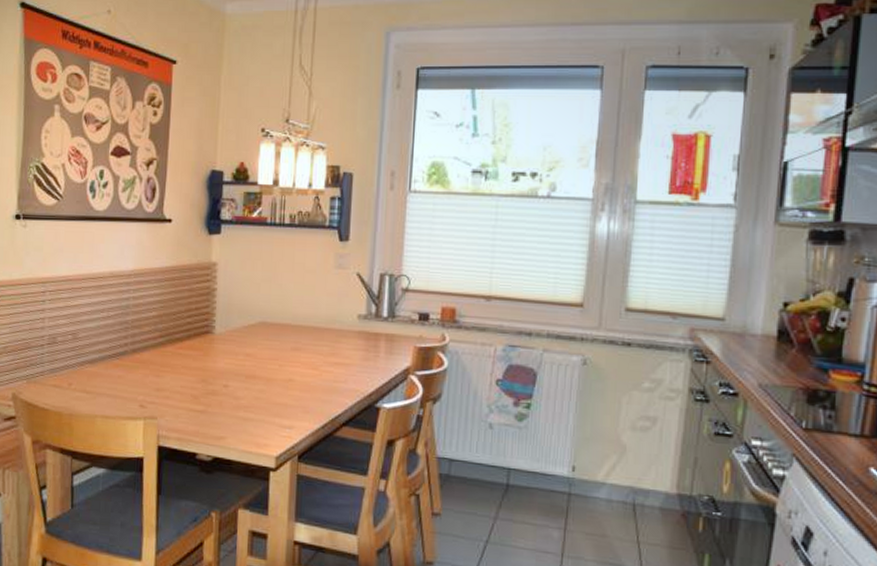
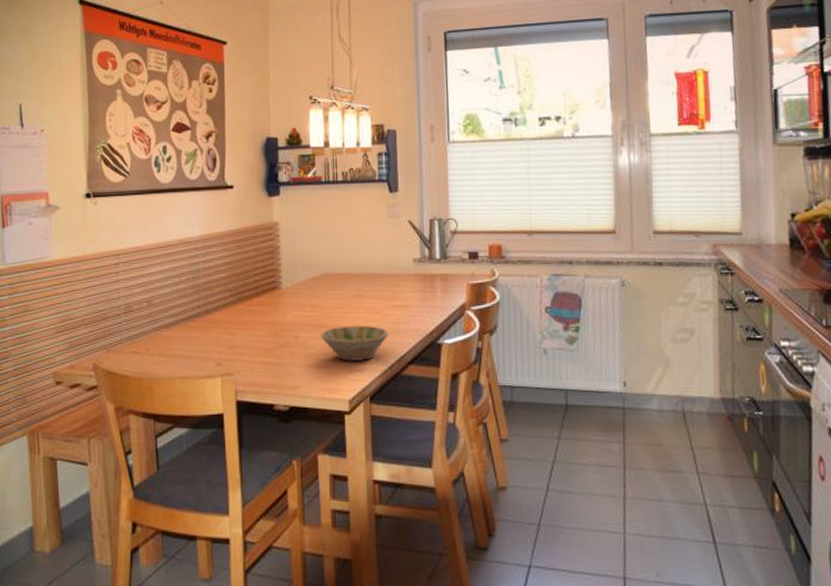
bowl: none [251,379,324,417] -> present [320,325,389,361]

